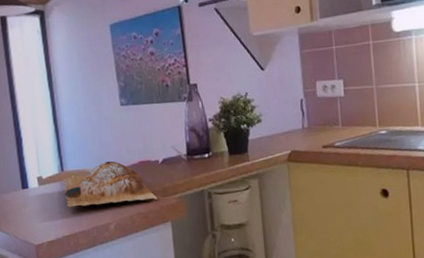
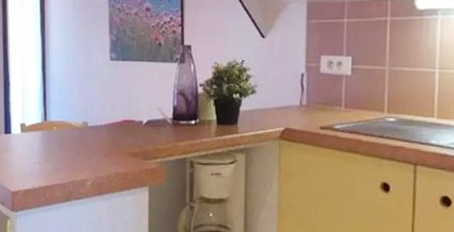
chopping board: present [63,160,158,208] -> none [45,115,138,162]

